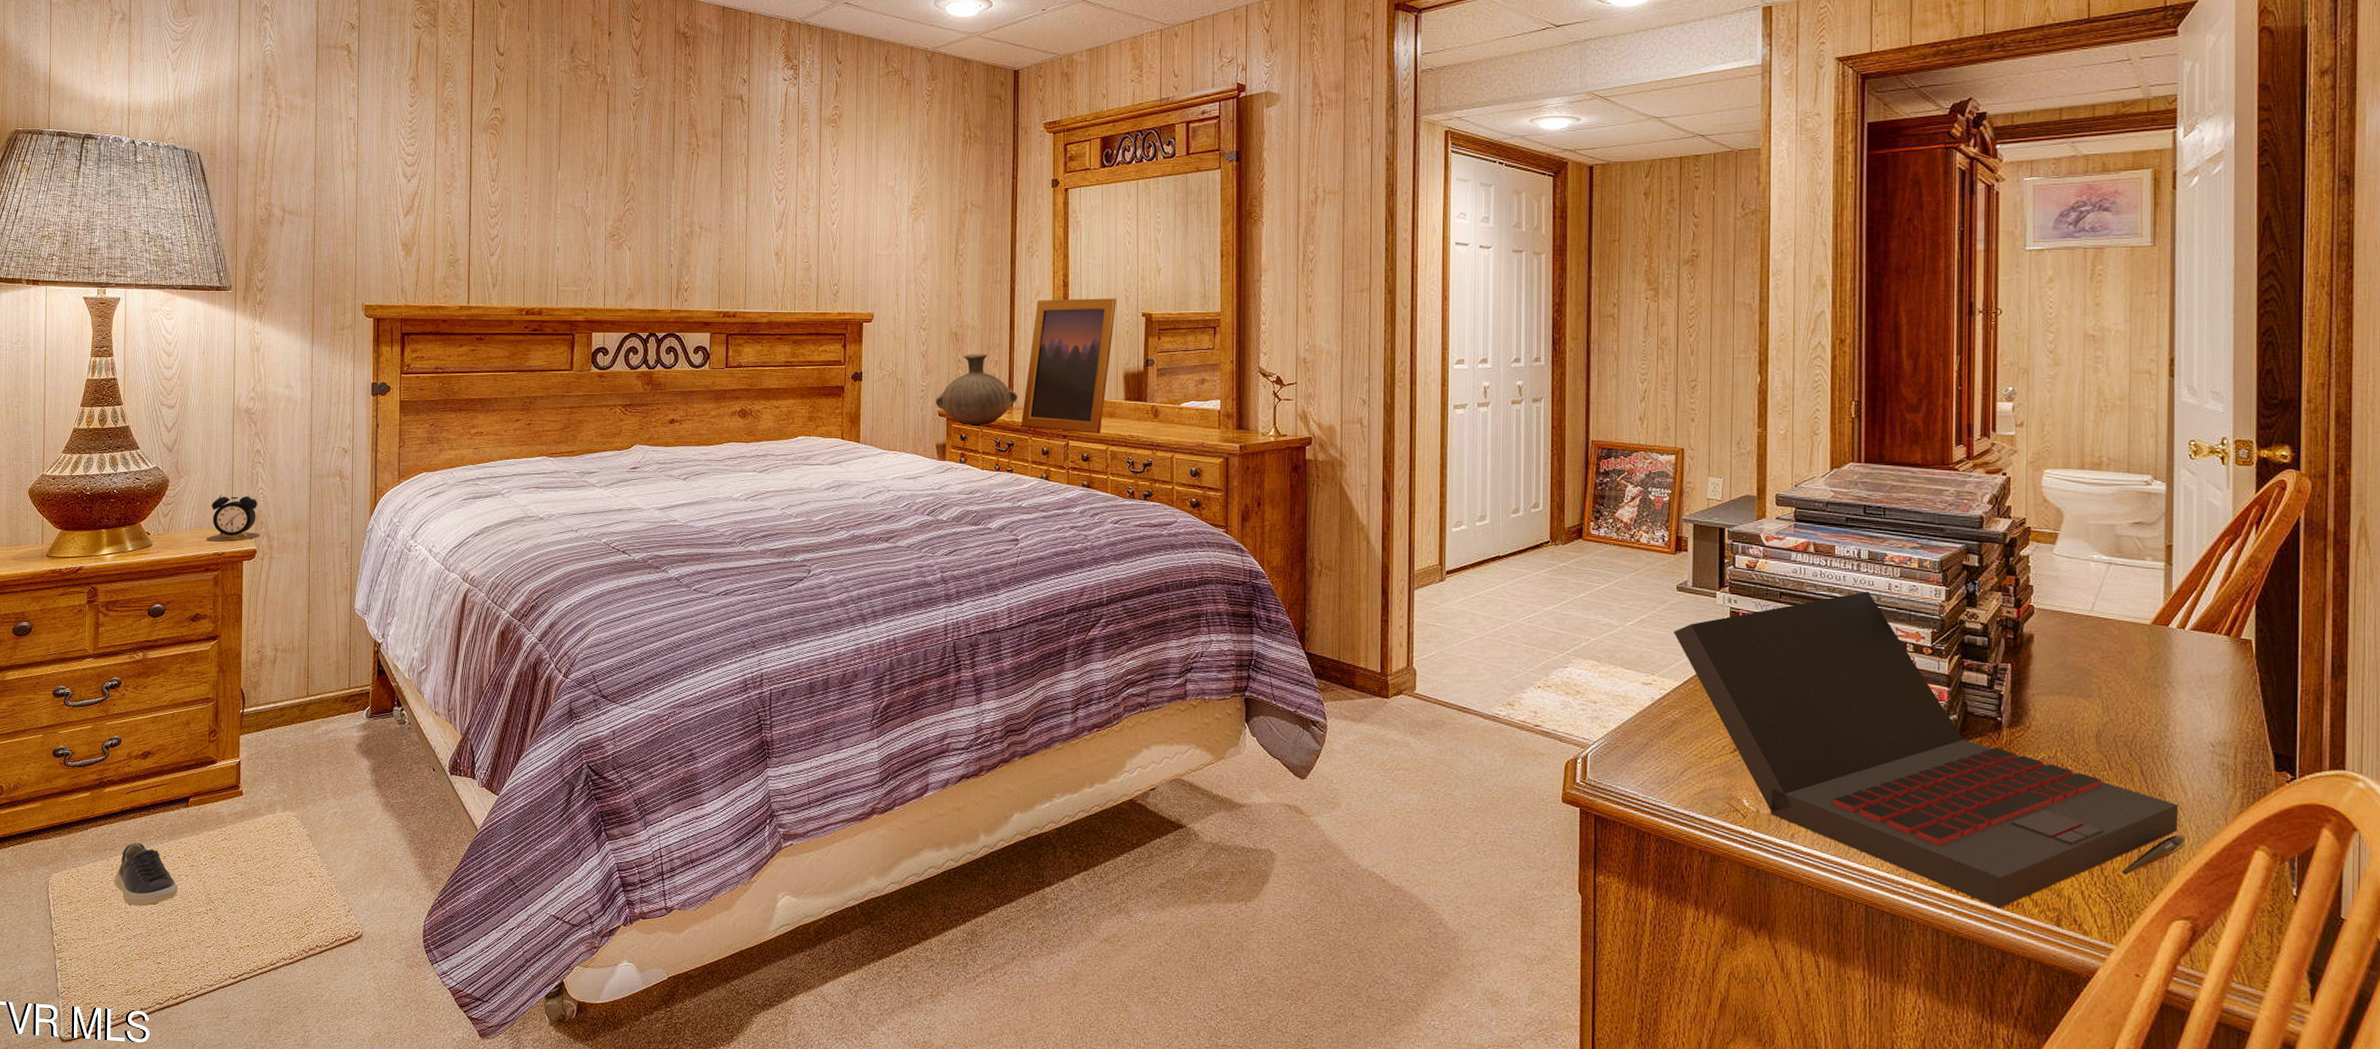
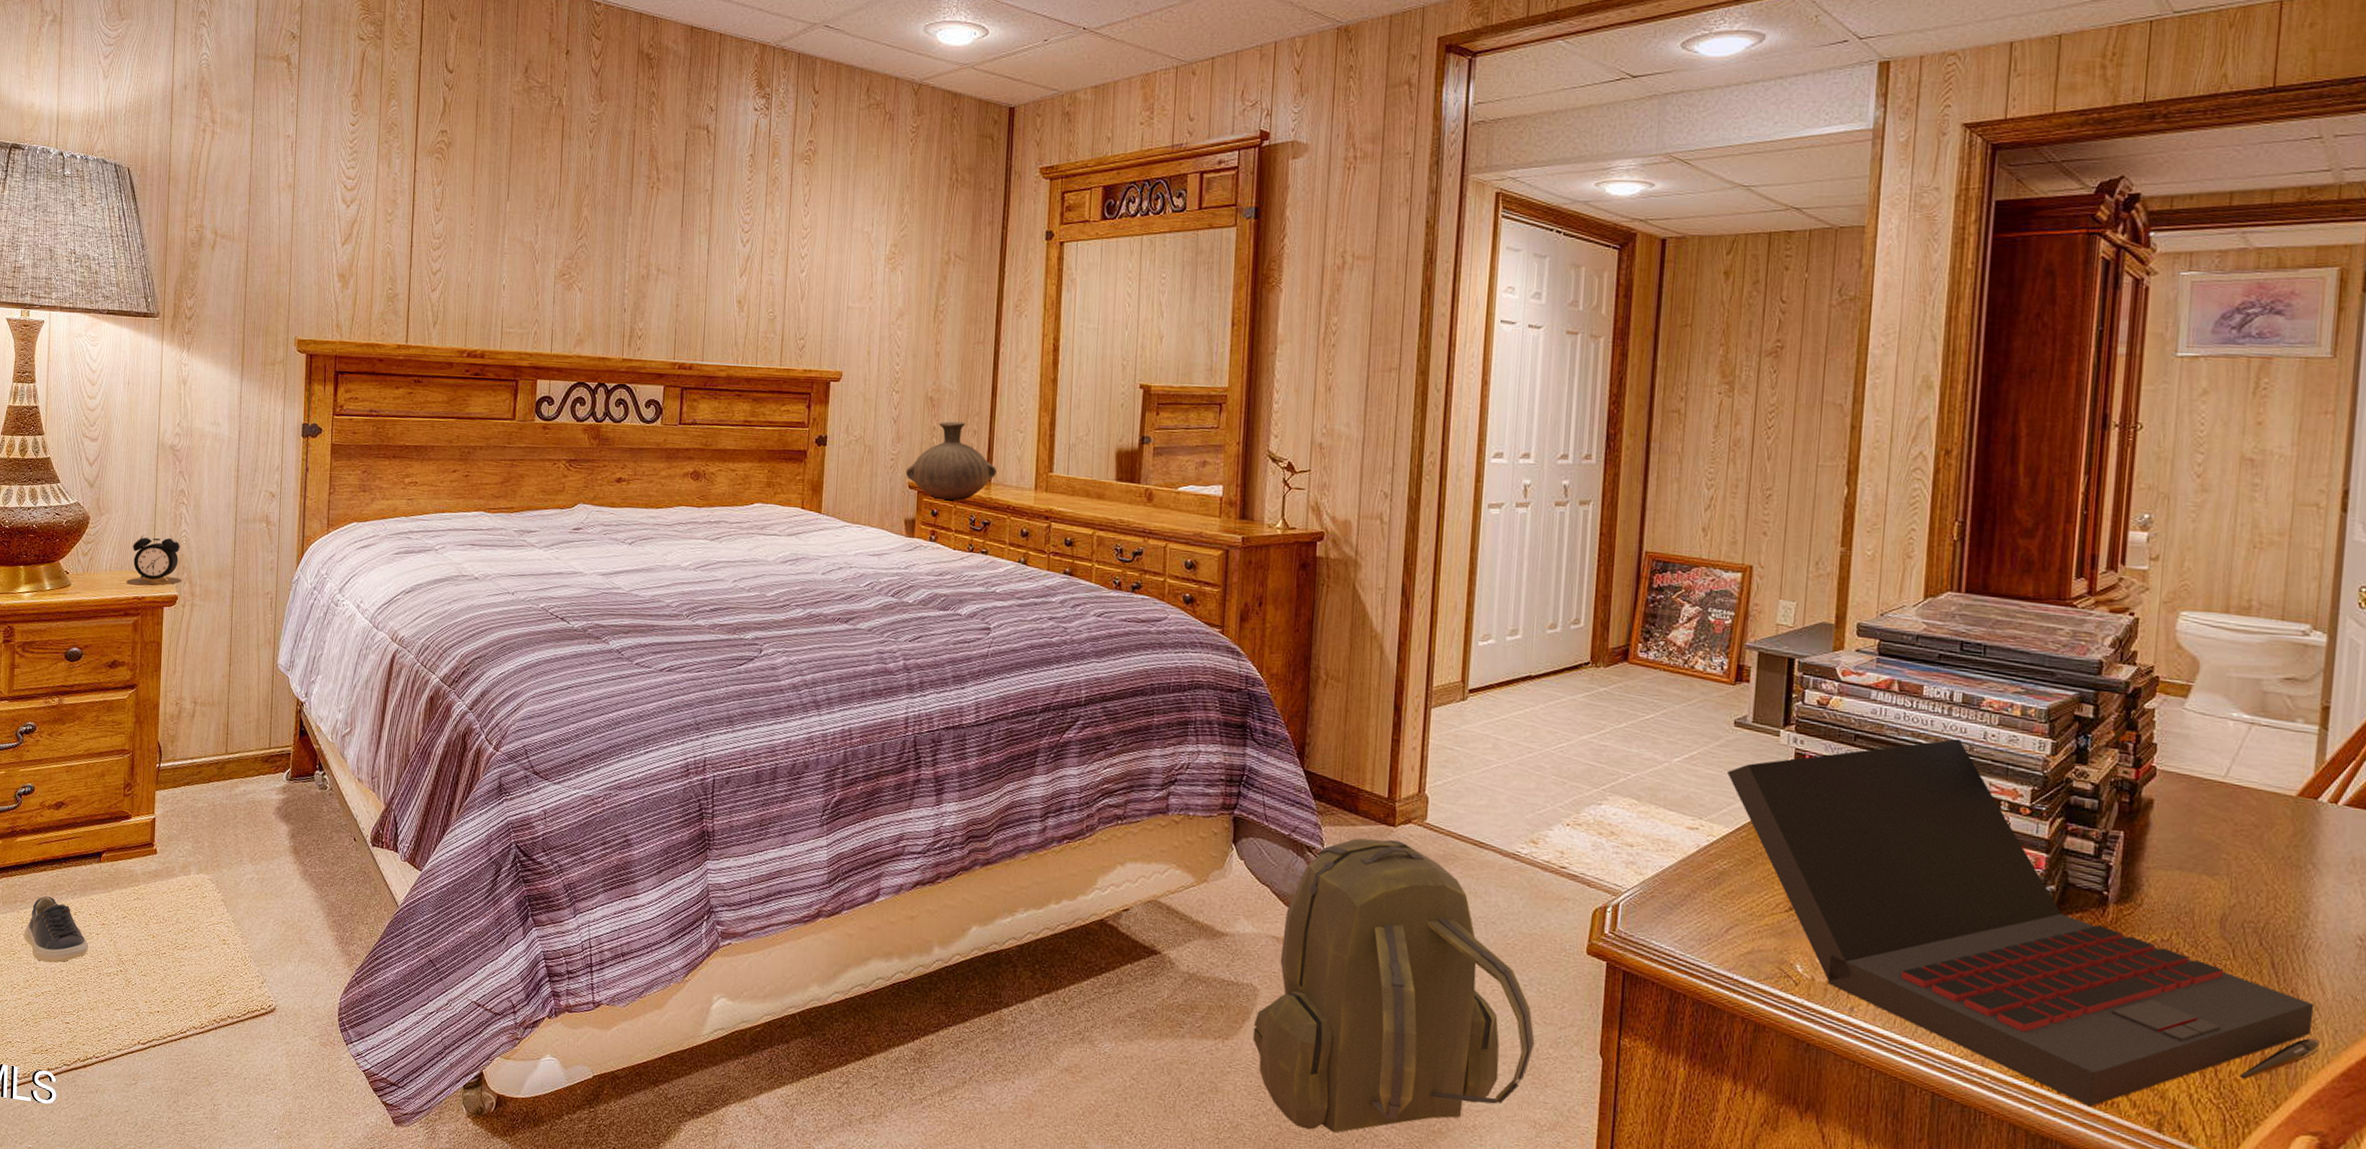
picture frame: present [1020,298,1116,434] -> none [998,364,1112,517]
backpack: none [1272,710,1522,980] -> present [1252,838,1535,1133]

